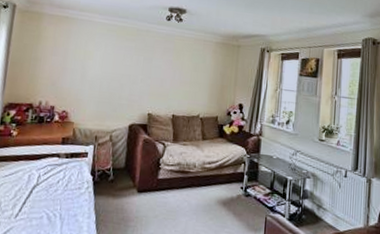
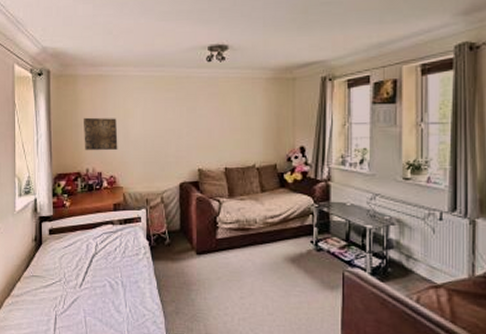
wall art: none [40,53,77,87] -> present [83,117,118,150]

